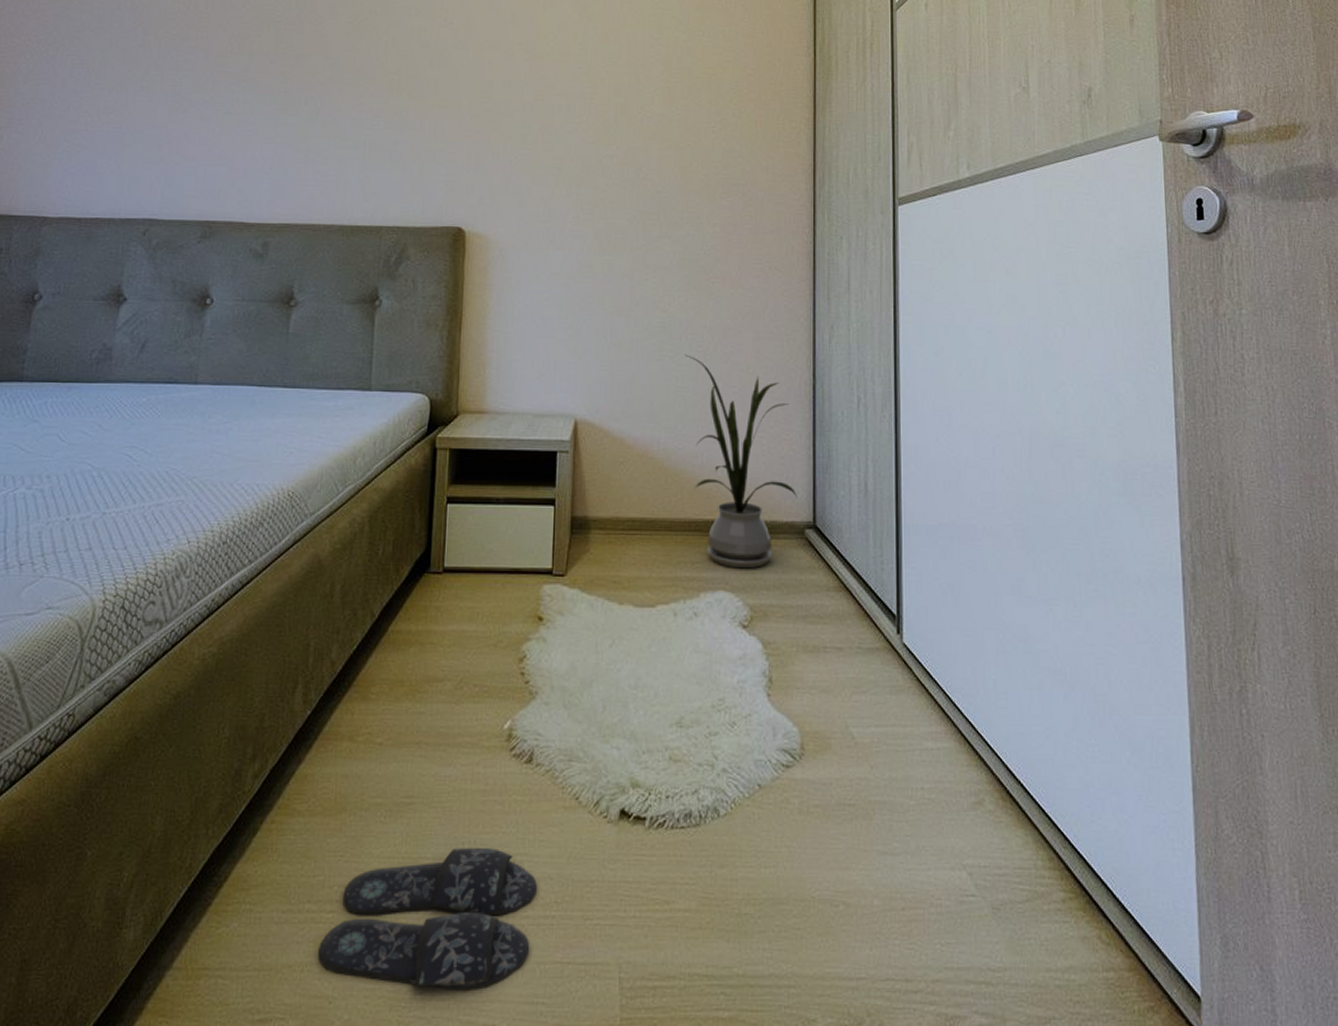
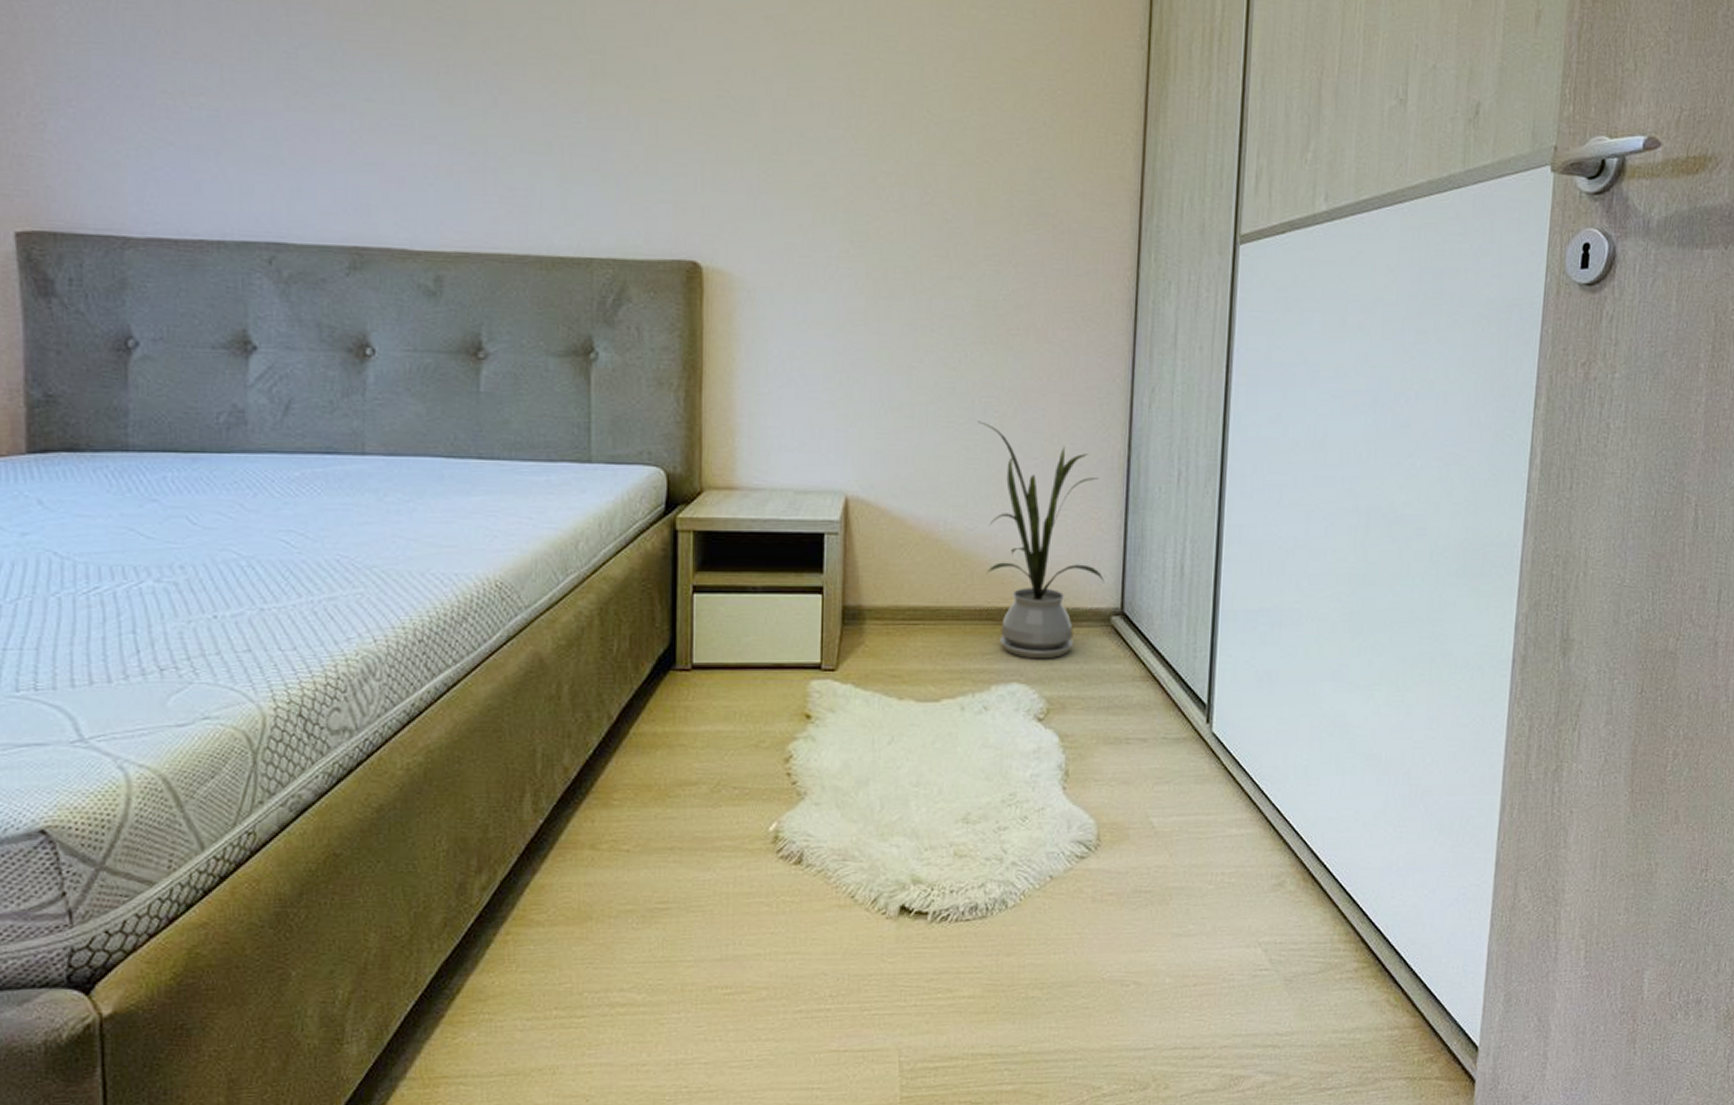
slippers: present [318,848,537,990] -> none [571,948,810,1083]

